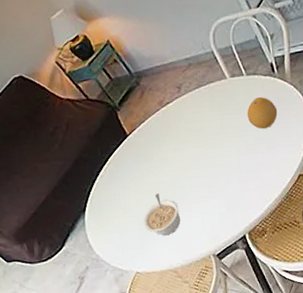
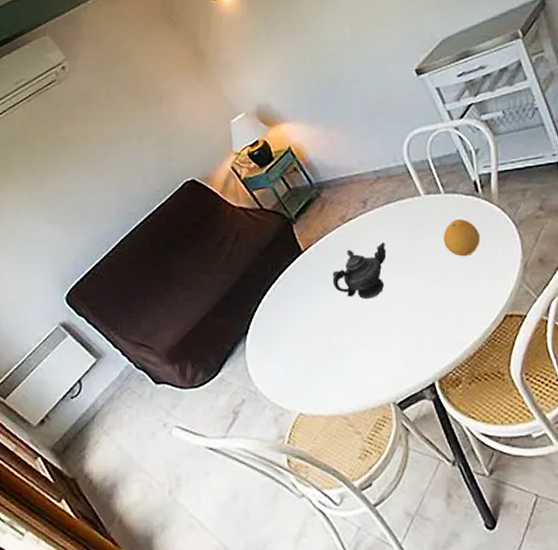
legume: present [143,193,180,236] -> none [312,321,356,373]
teapot: none [155,121,201,172] -> present [332,242,387,299]

